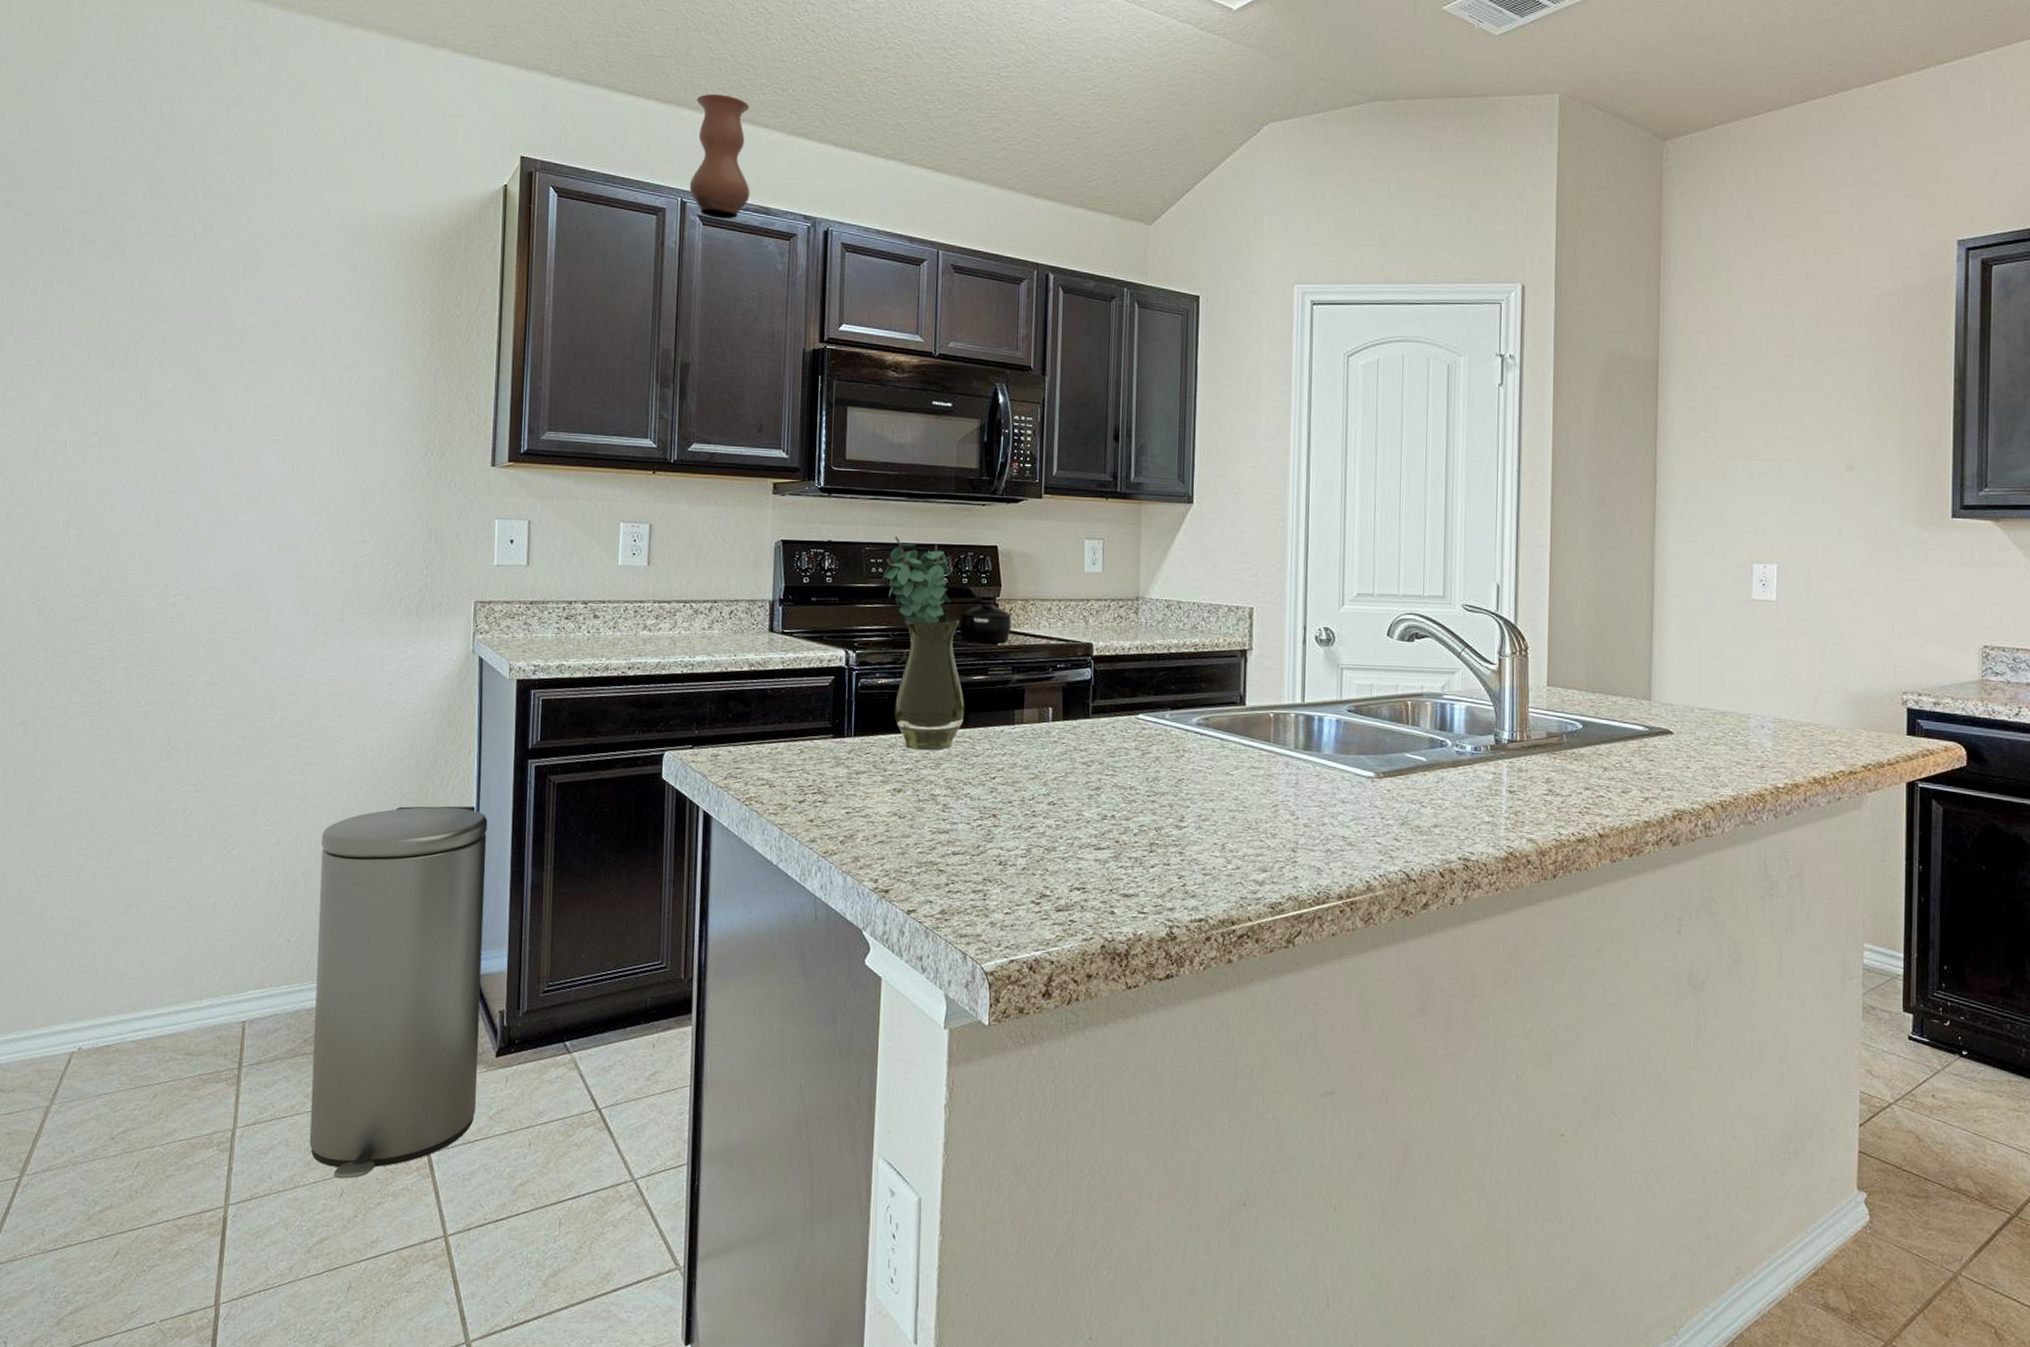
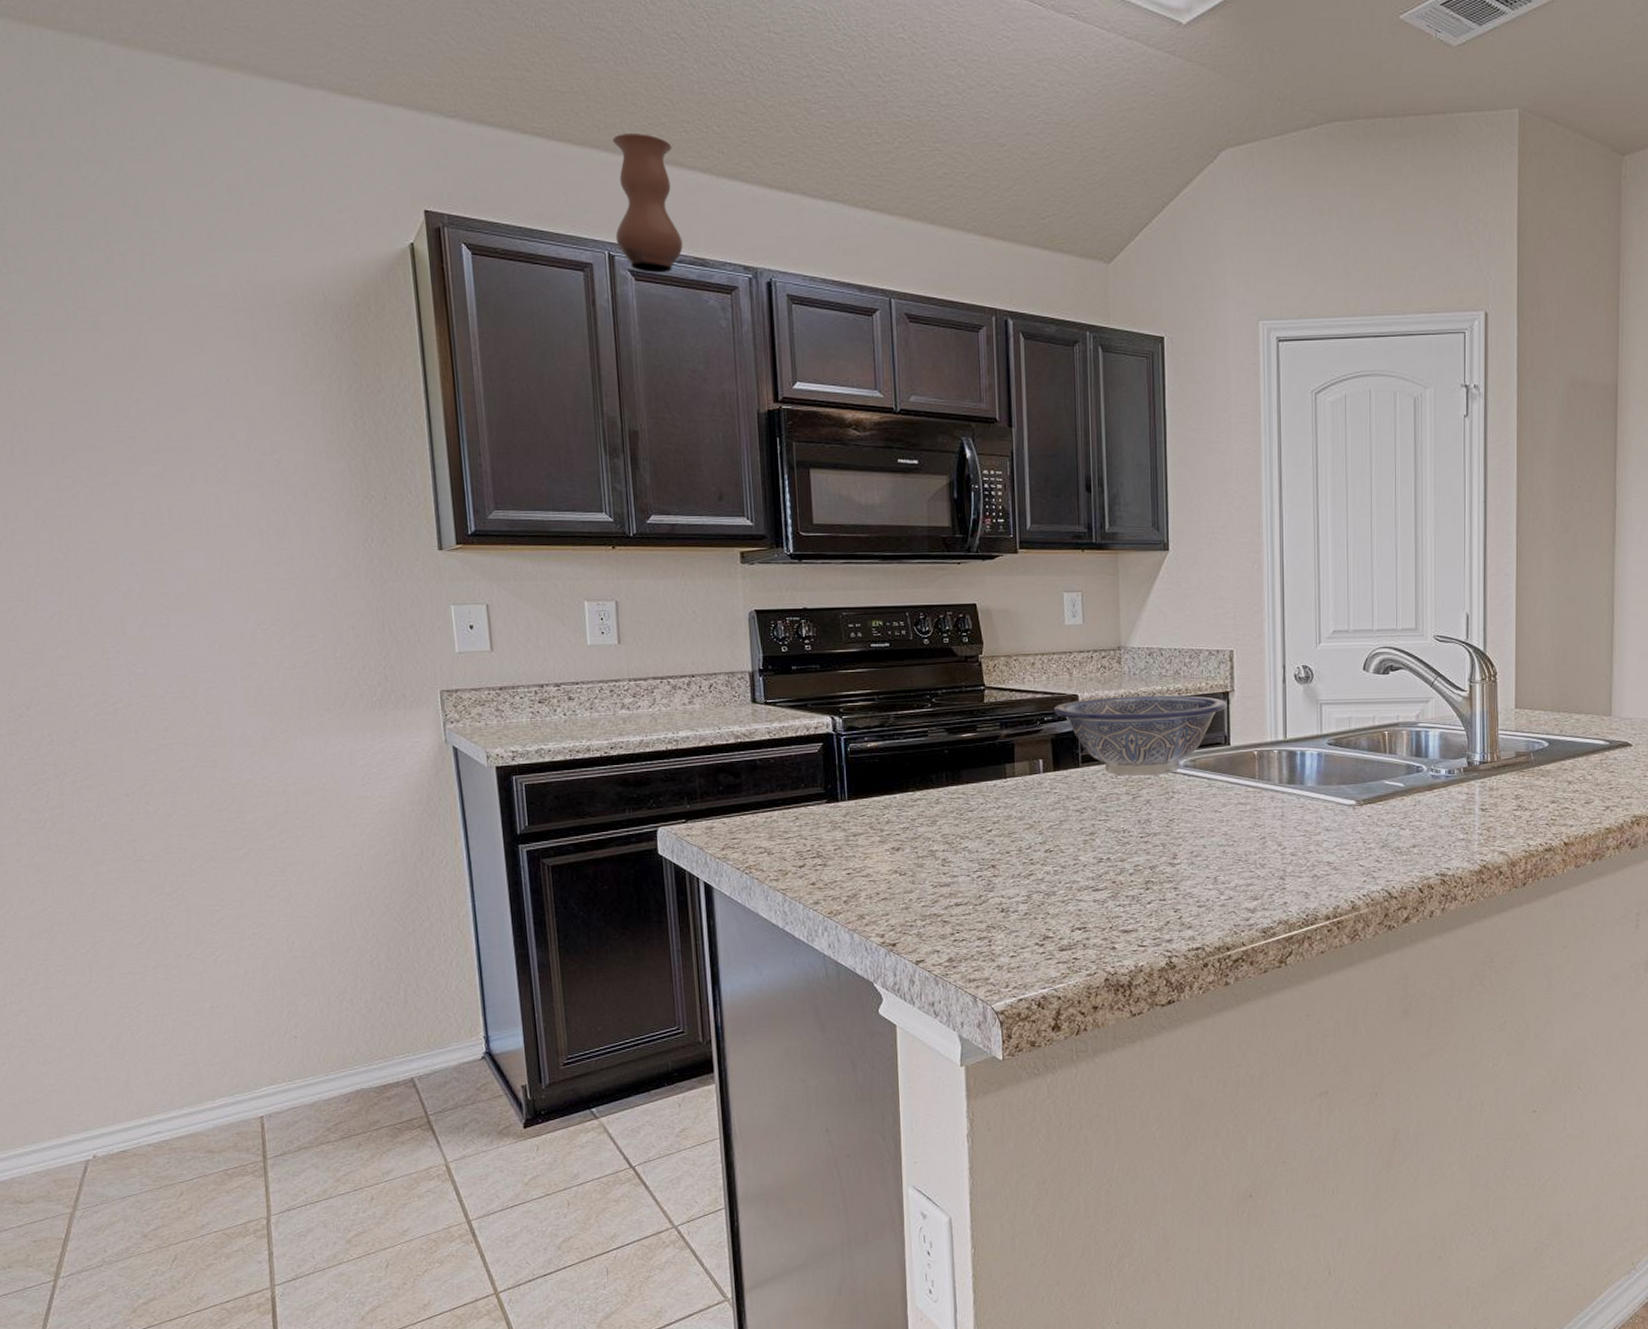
pedal bin: present [309,806,488,1179] -> none [313,894,511,1252]
vase: present [882,536,965,751] -> none [862,599,957,810]
saucepan: present [959,600,1012,643] -> none [944,659,997,701]
decorative bowl: none [1067,647,1245,732] -> present [1053,695,1228,777]

